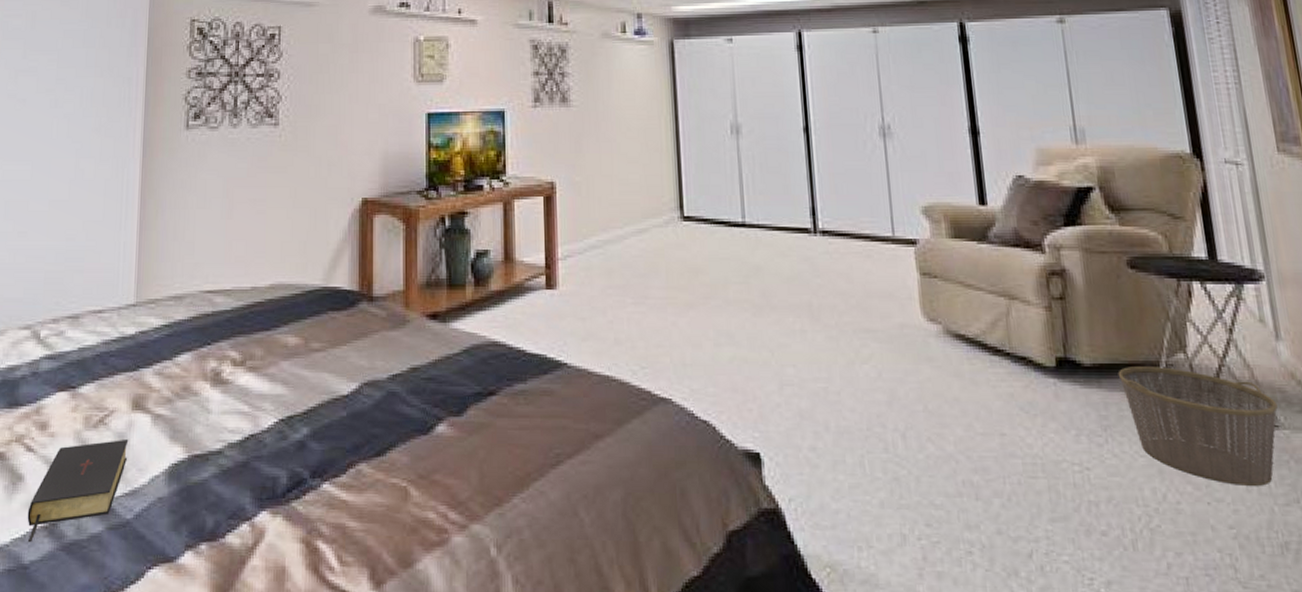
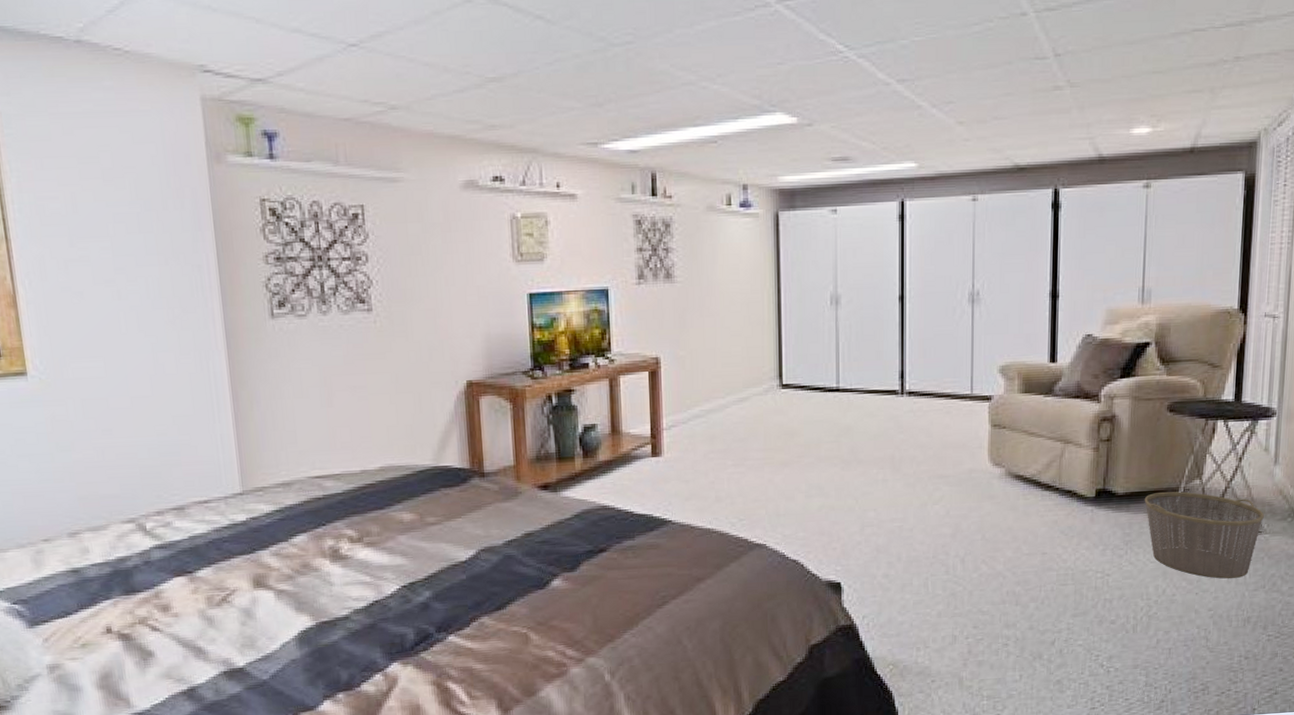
bible: present [27,438,129,543] -> none [163,613,256,707]

